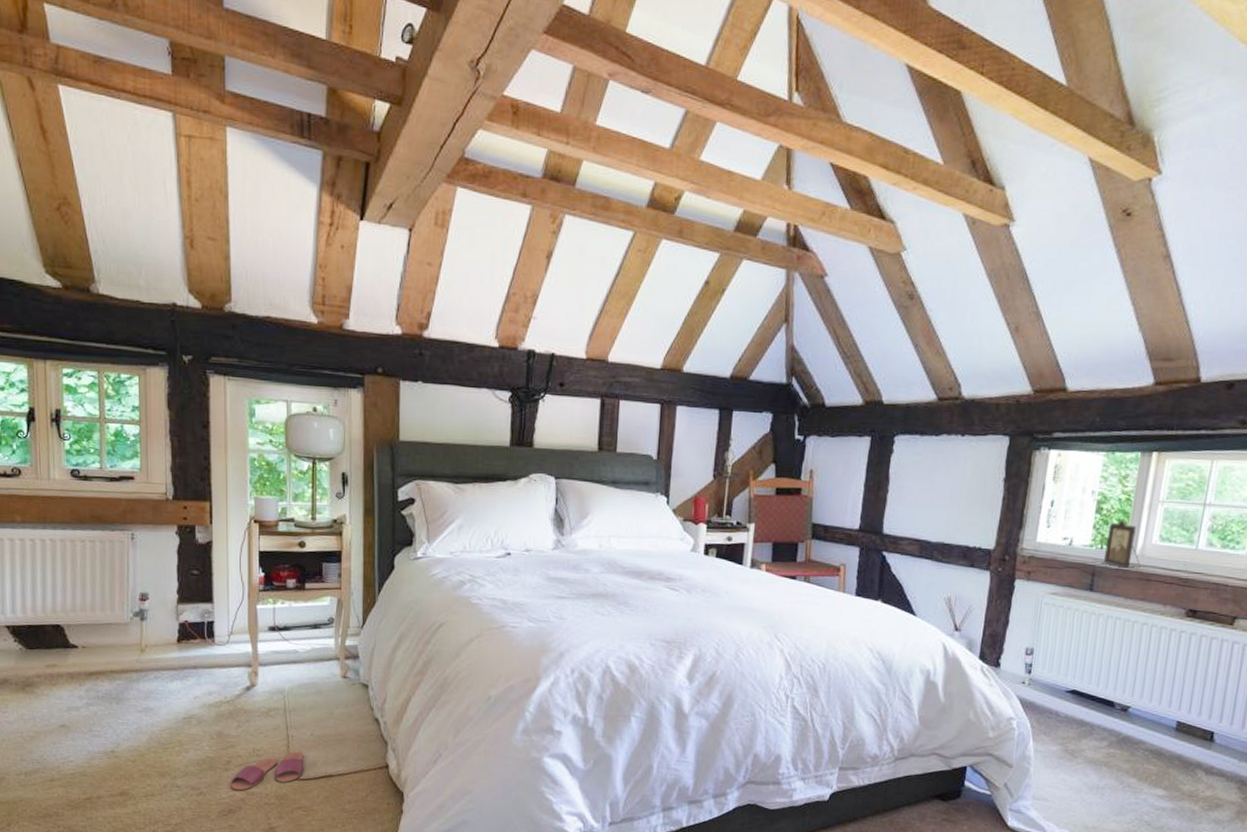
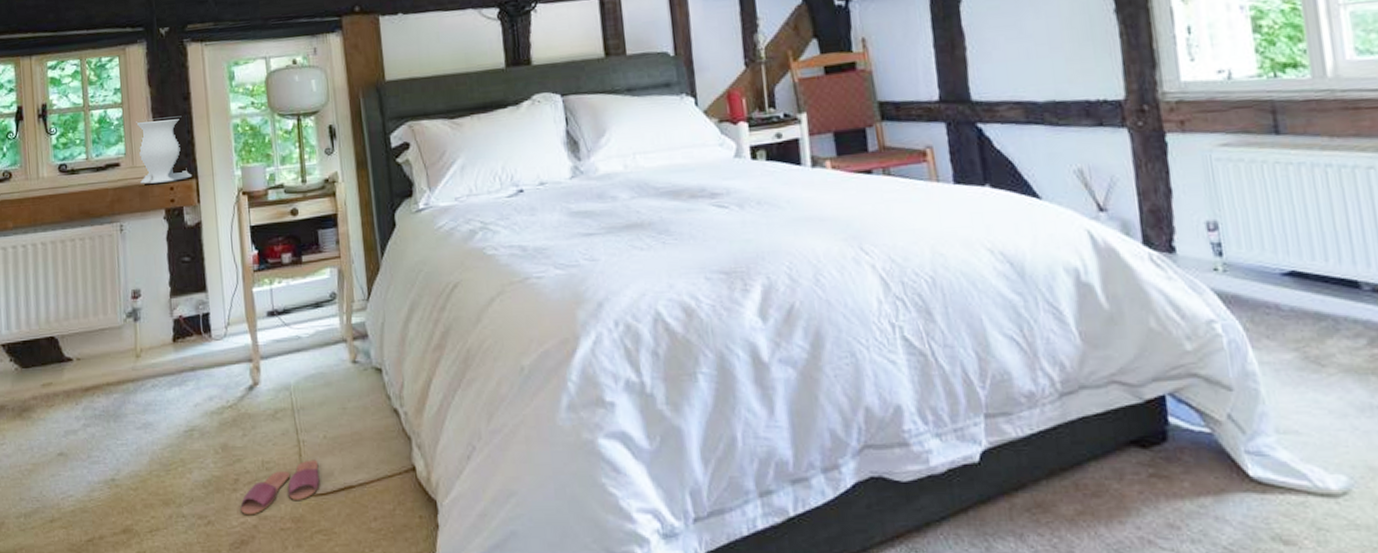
vase: none [153,440,207,502] -> present [136,116,193,185]
photo frame: present [1103,520,1141,569] -> none [1277,36,1340,98]

